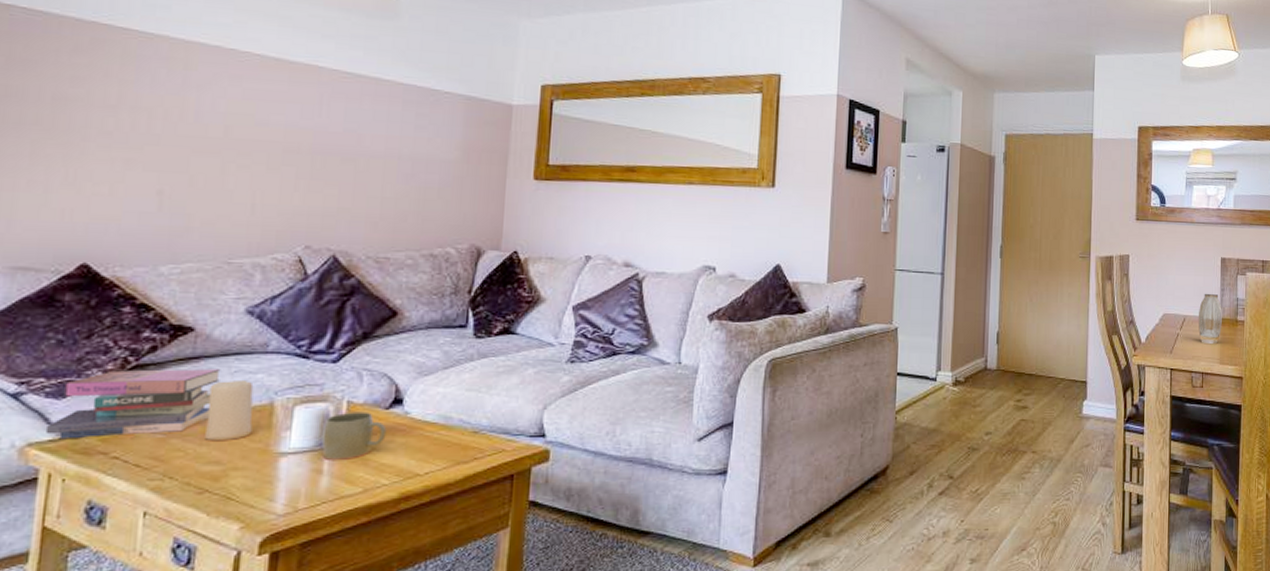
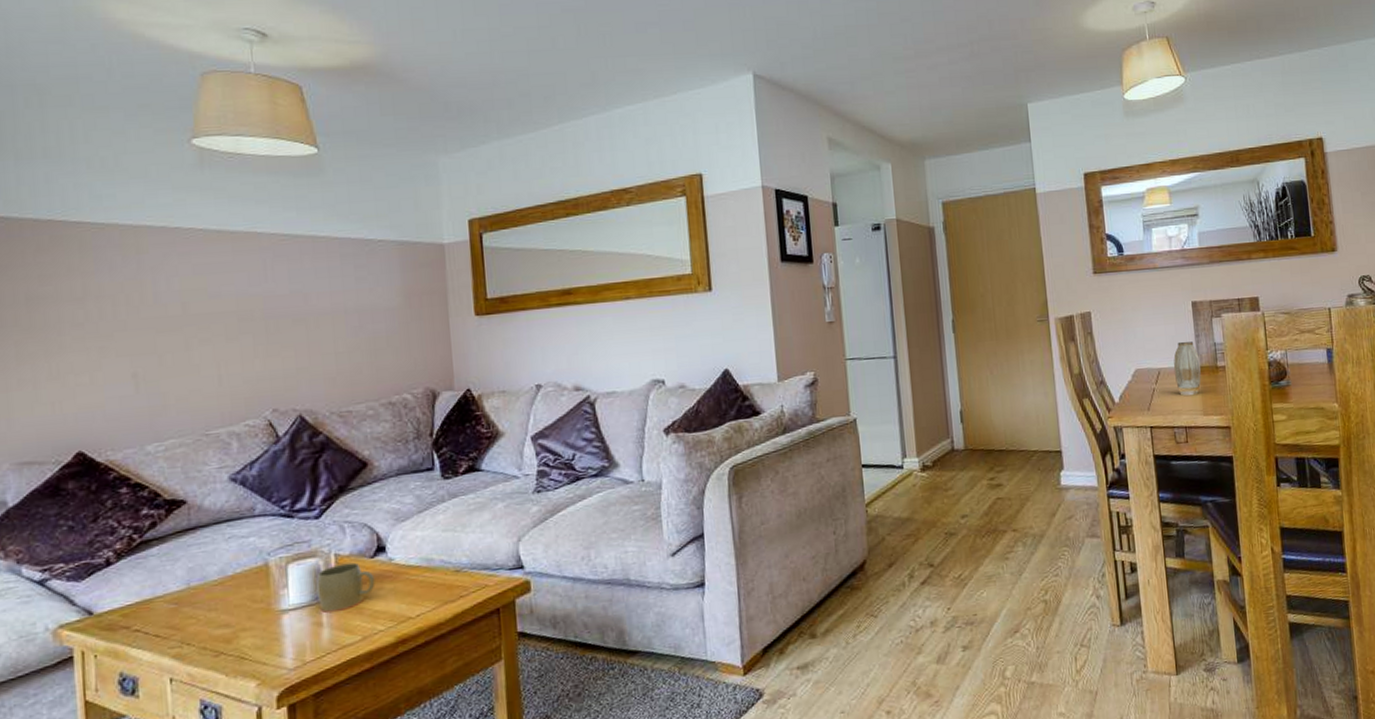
books: present [45,369,221,440] -> none [71,537,217,619]
candle: present [203,379,254,442] -> none [208,544,253,606]

